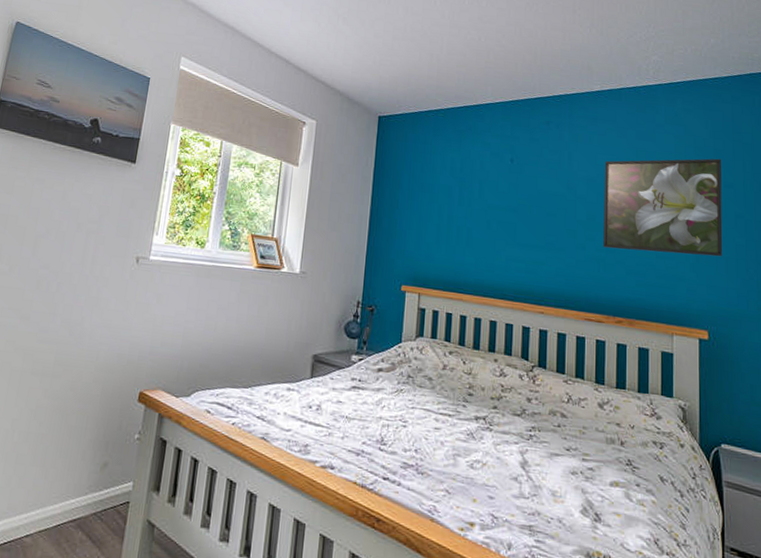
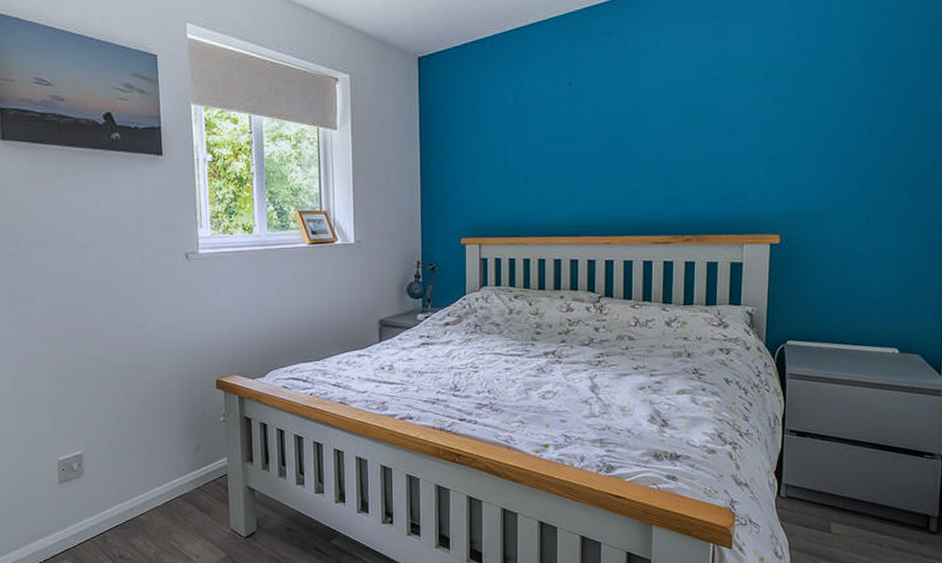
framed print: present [603,158,723,257] -> none [671,43,806,165]

